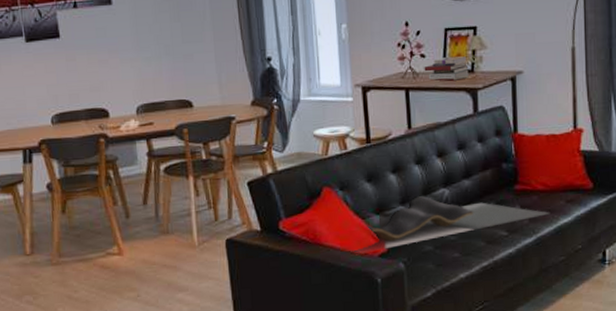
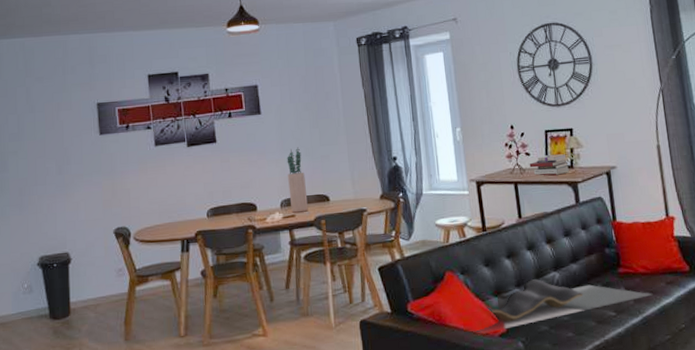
vase: none [143,44,169,120] -> present [287,147,308,213]

